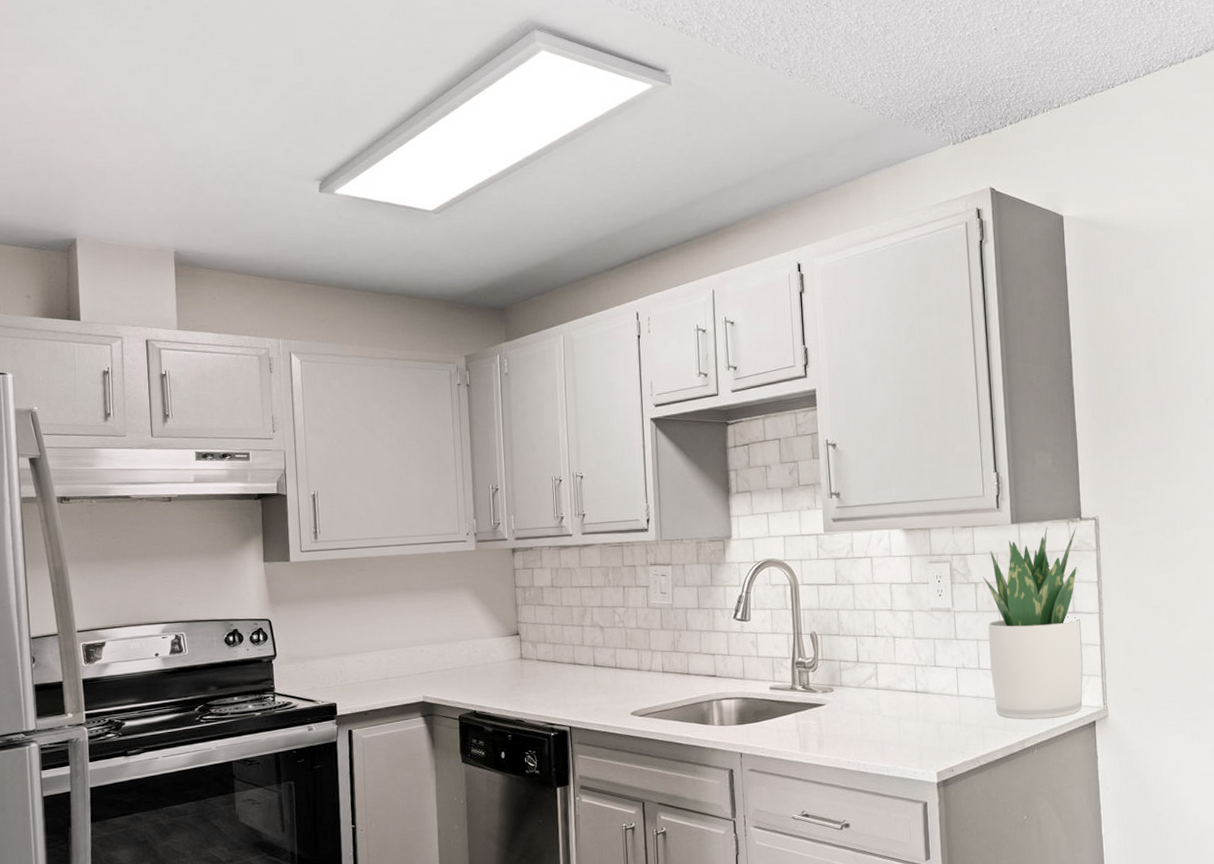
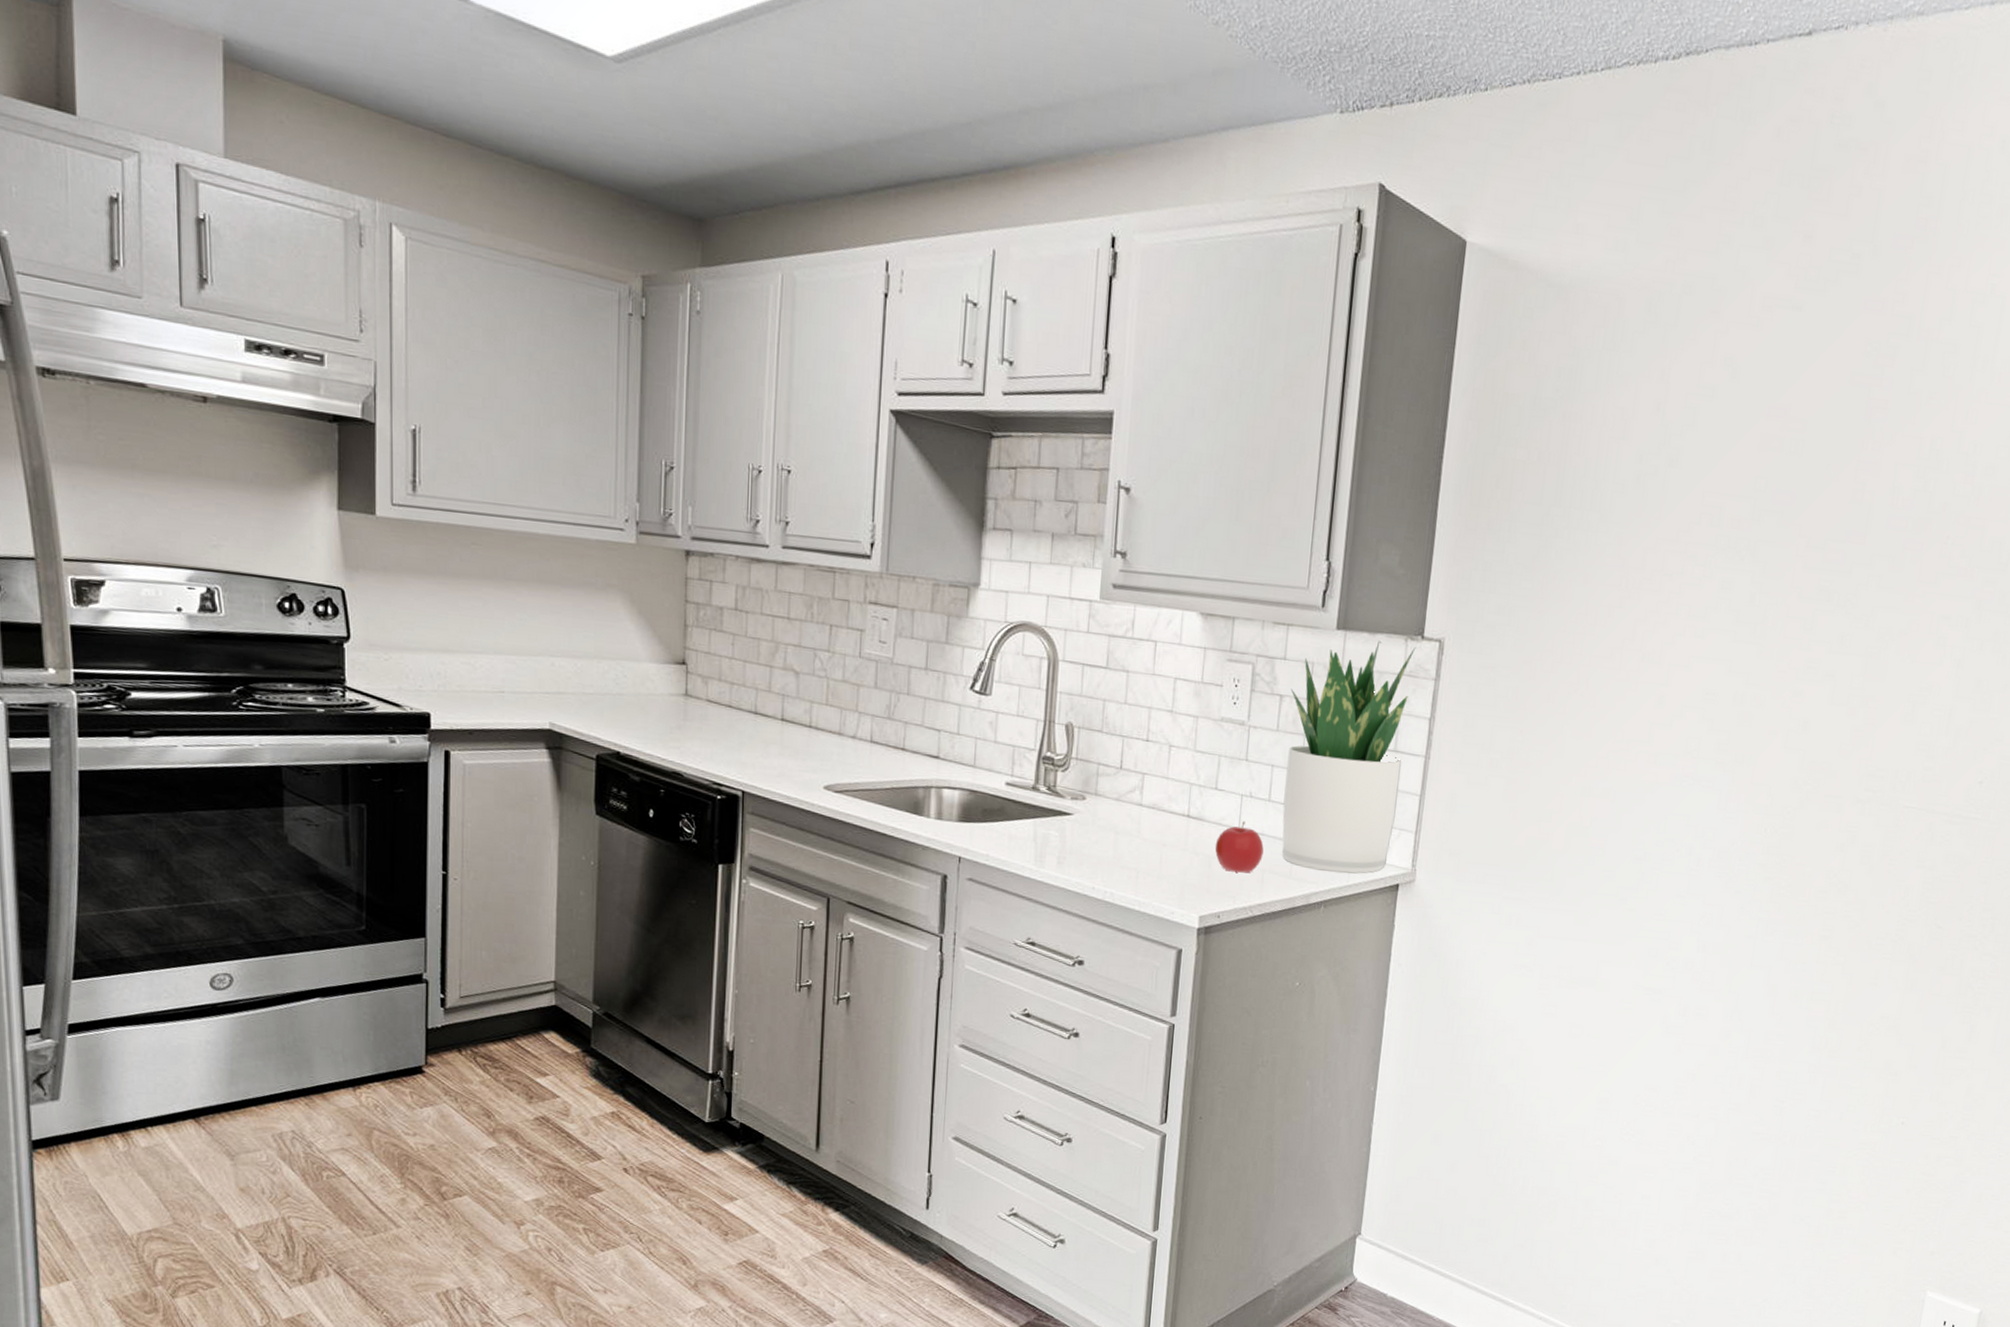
fruit: none [941,689,981,732] -> present [1214,821,1264,873]

